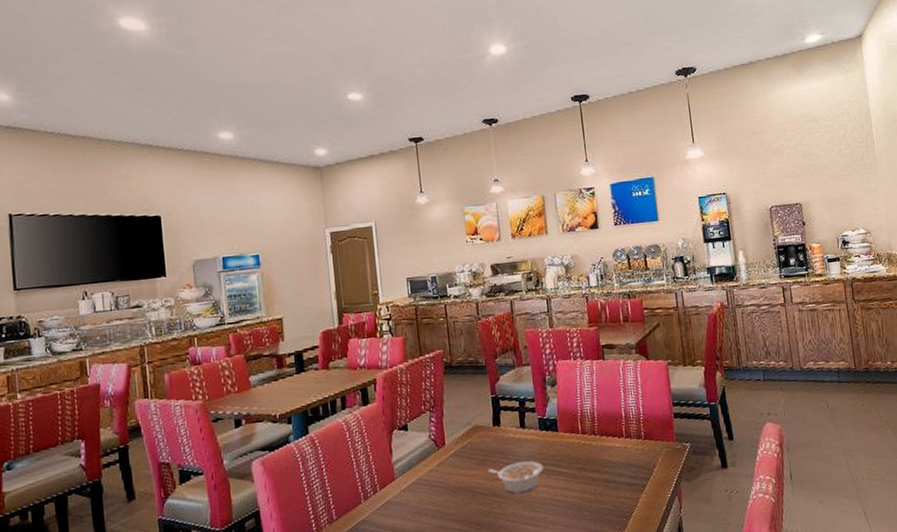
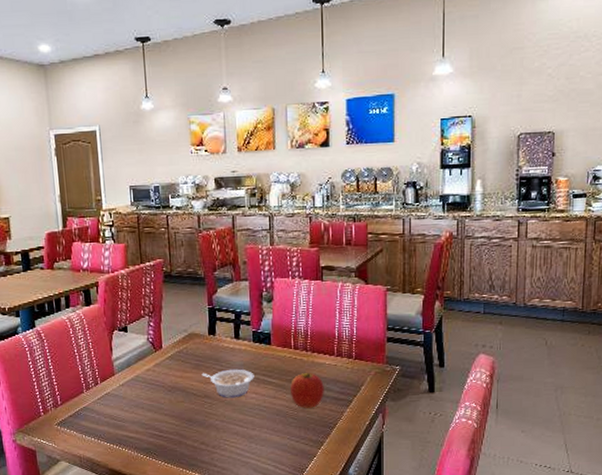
apple: none [581,458,617,499] -> present [291,373,324,408]

